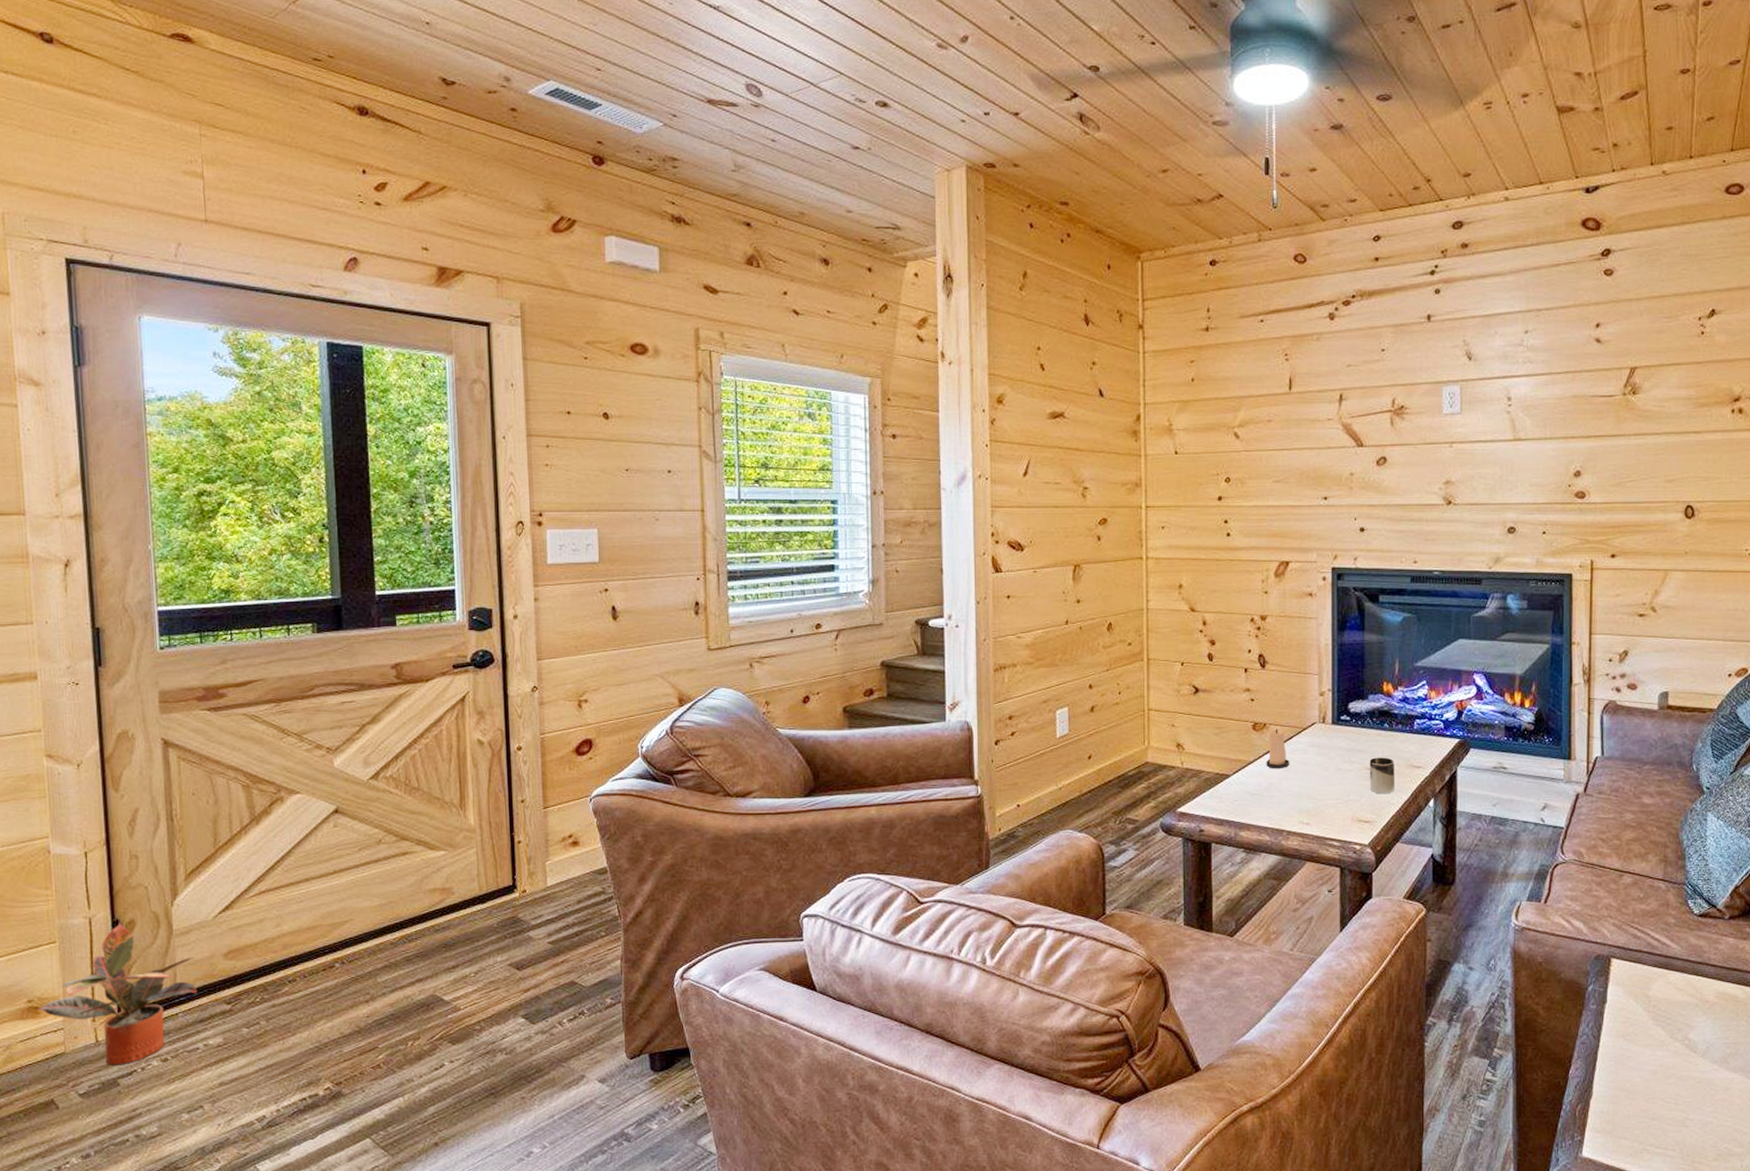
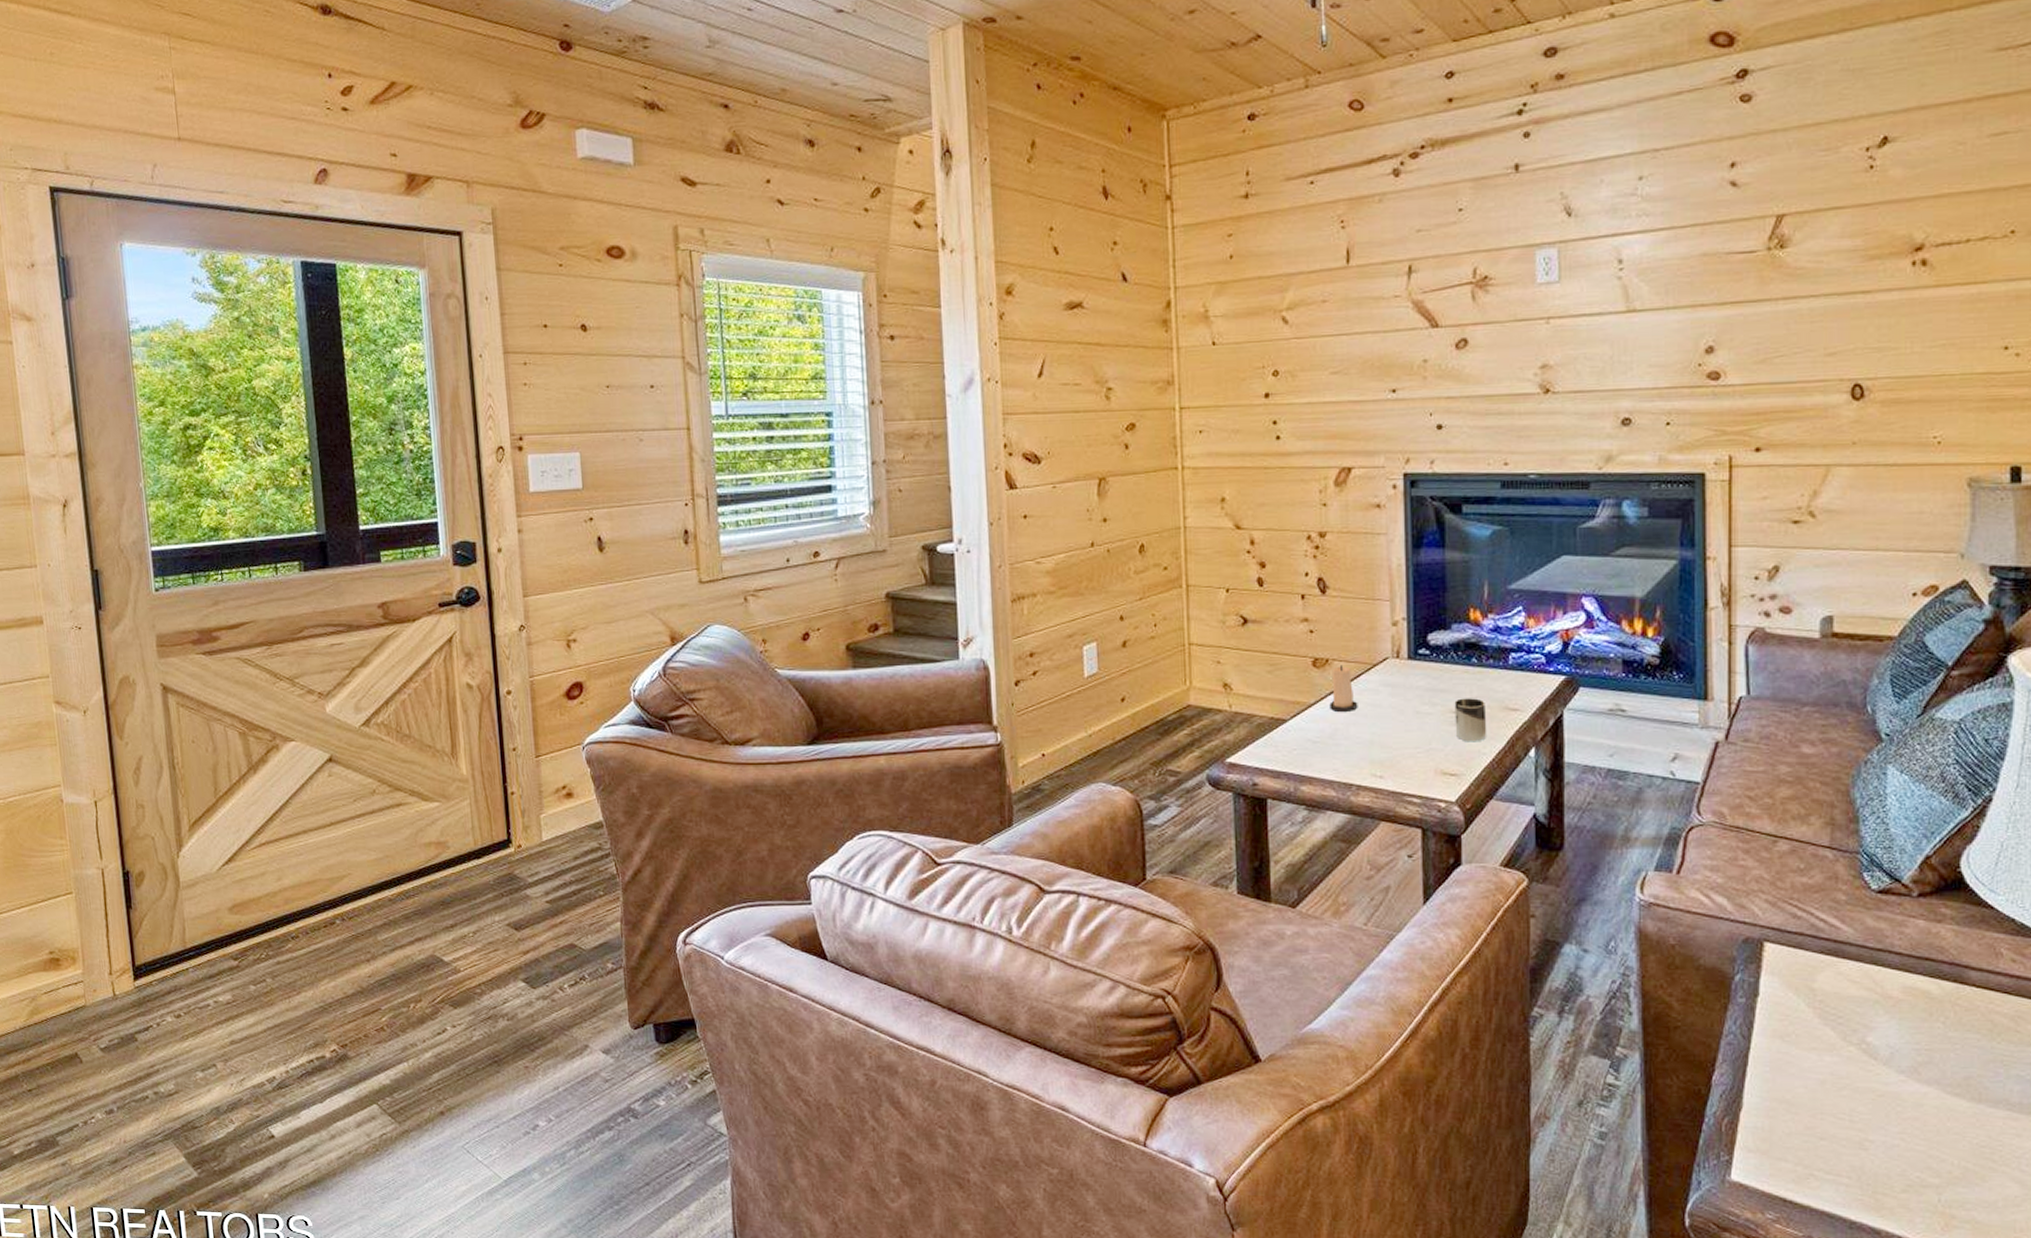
potted plant: present [37,924,198,1065] -> none [58,875,206,1020]

